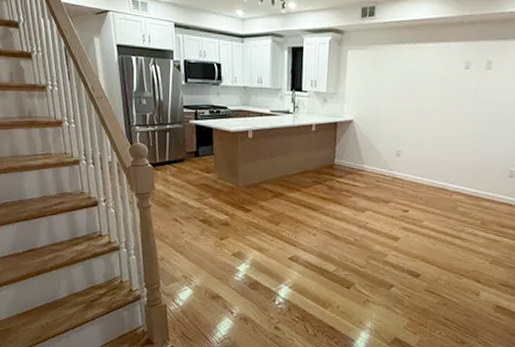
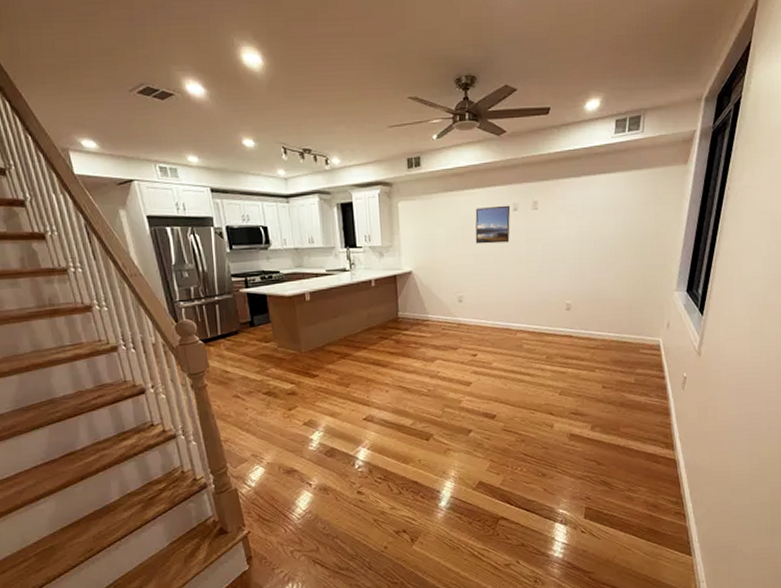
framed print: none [421,62,463,101] -> present [475,205,511,244]

